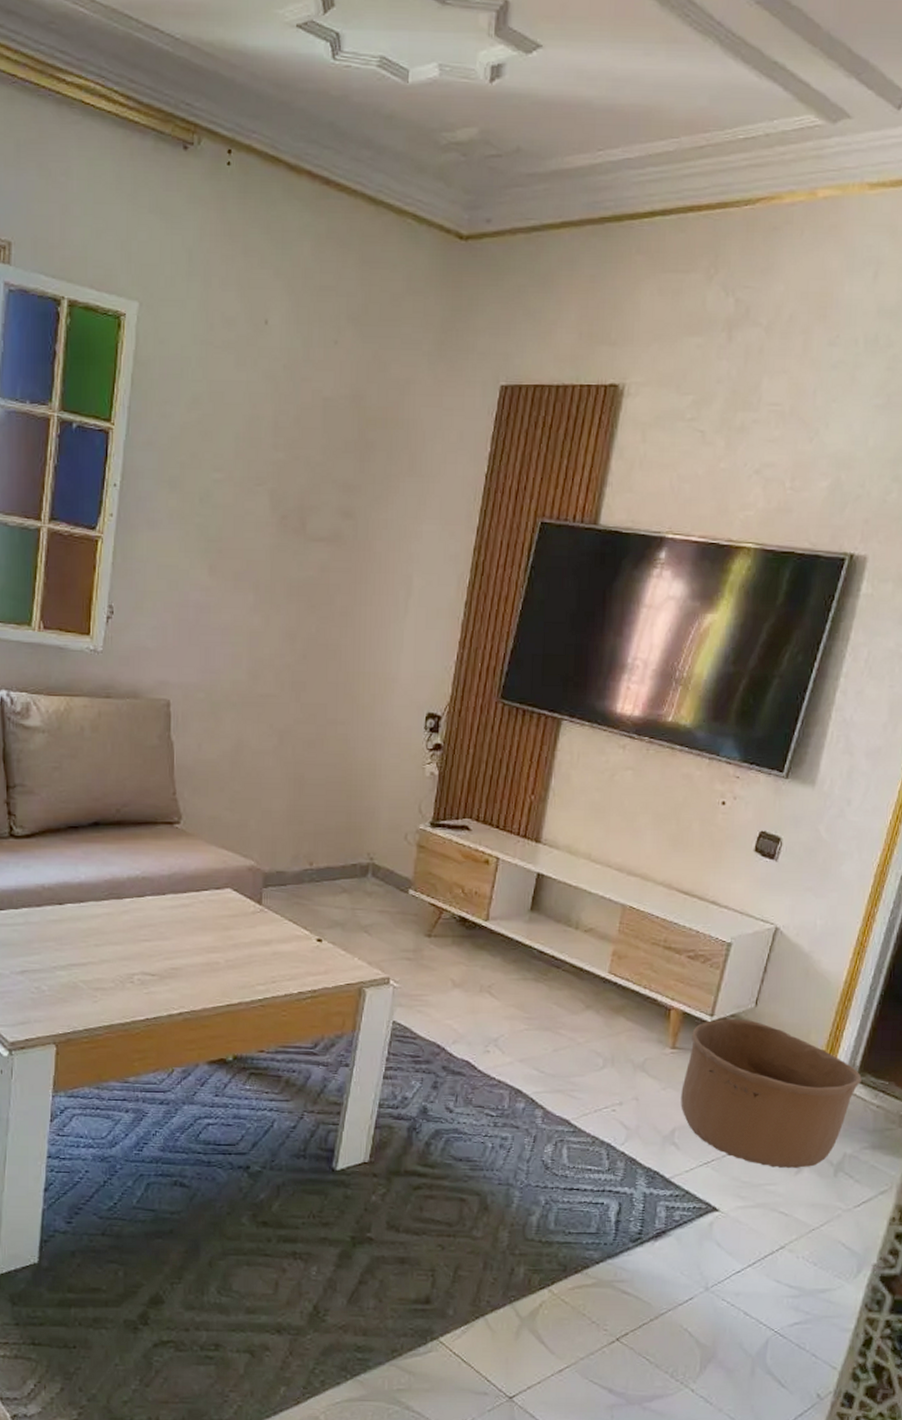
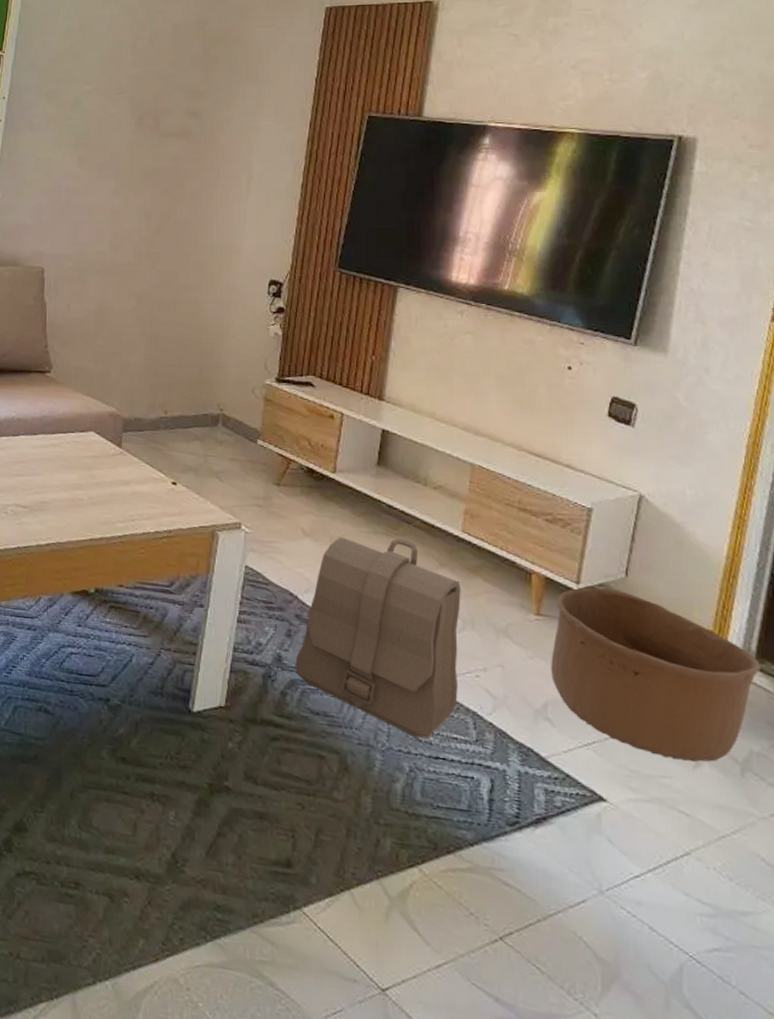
backpack: none [440,984,604,1172] -> present [295,538,461,739]

